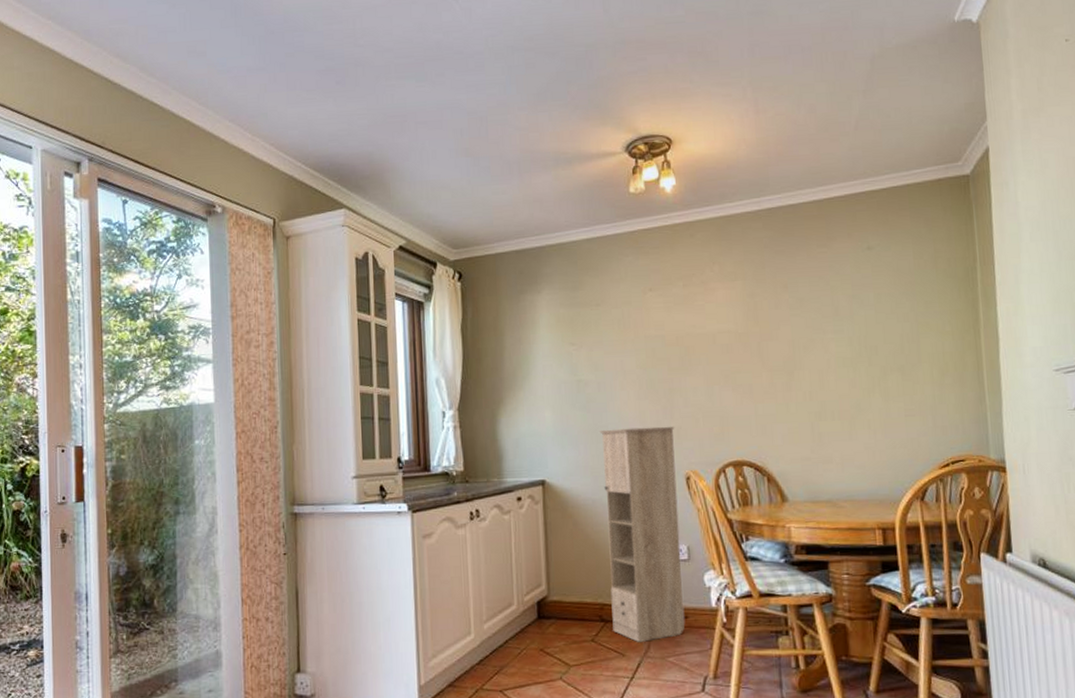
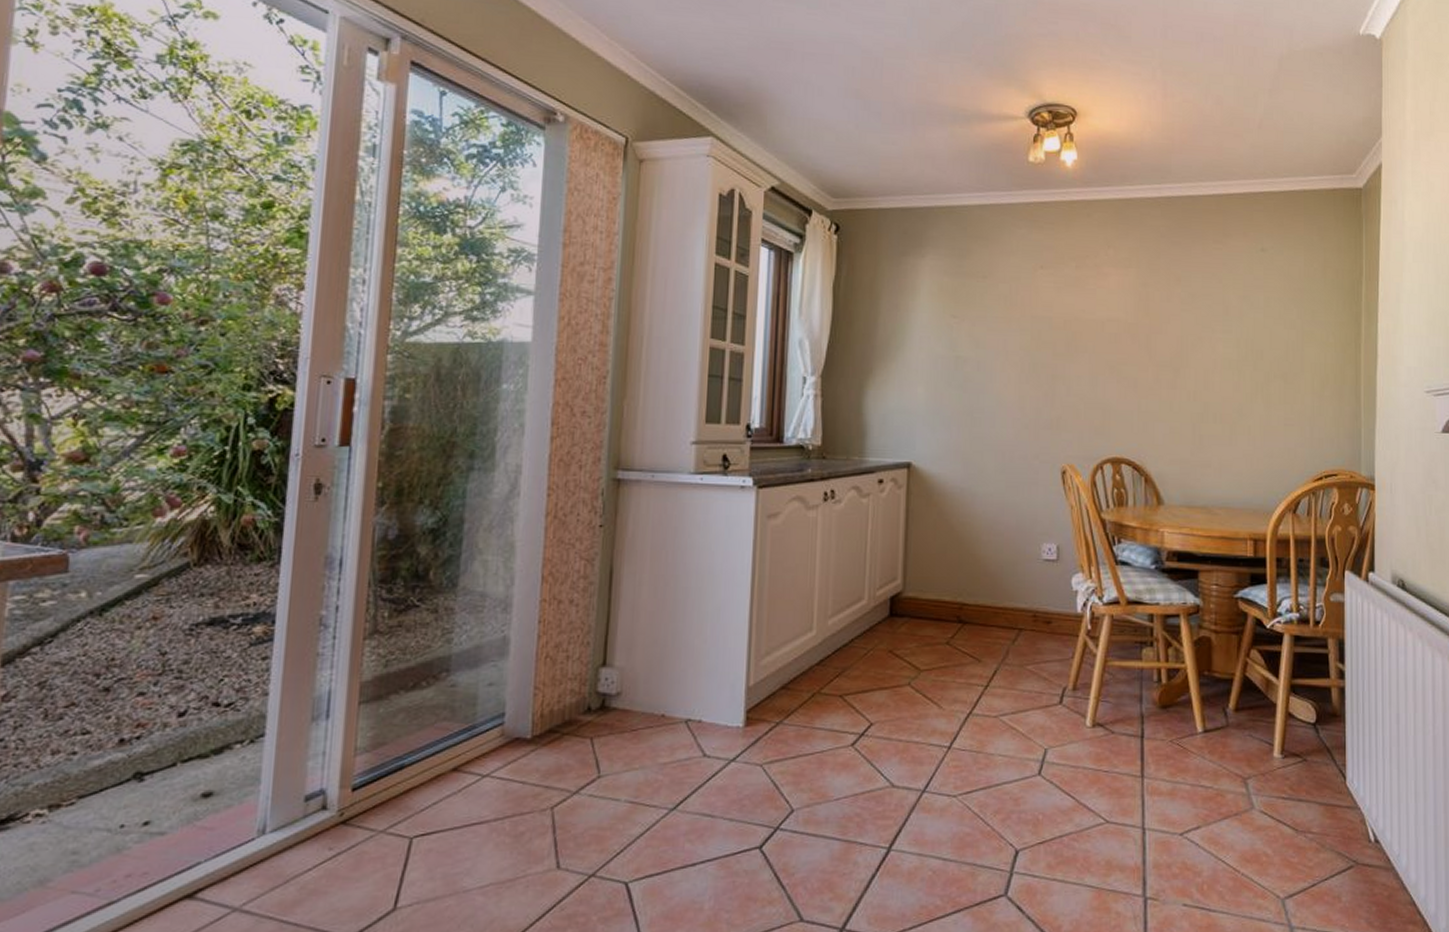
storage cabinet: present [599,426,685,642] -> none [971,412,1055,647]

